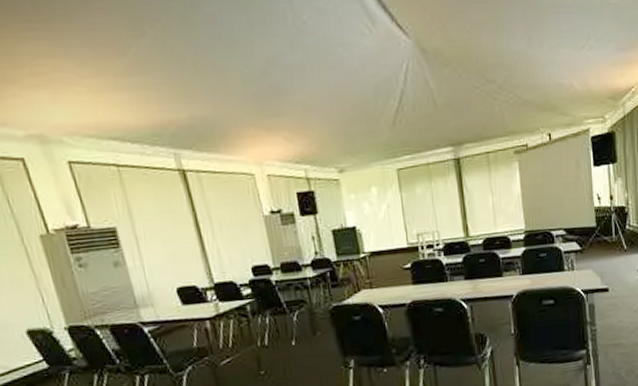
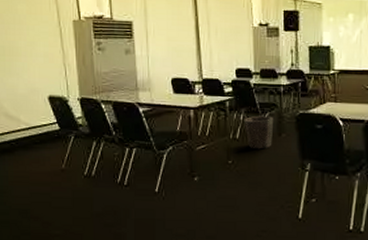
waste bin: none [270,314,307,354] -> present [243,115,274,149]

